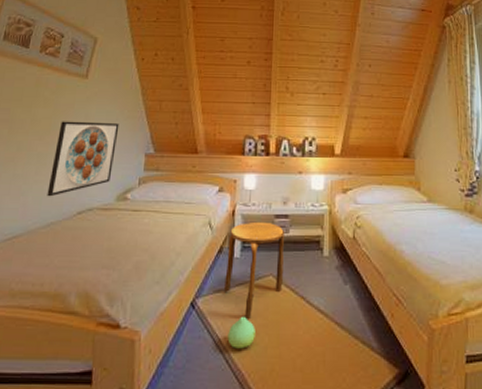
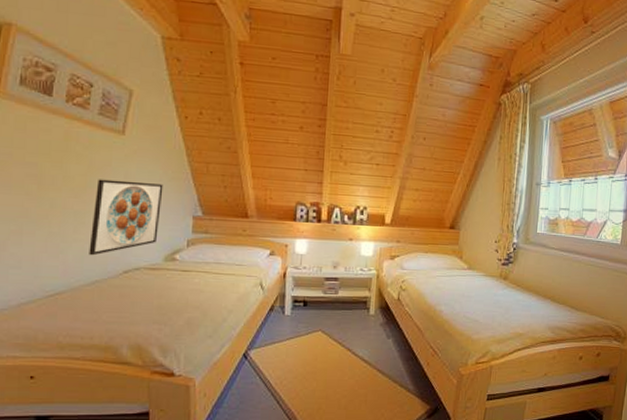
stool: present [224,221,284,320] -> none [275,283,334,369]
plush toy: present [227,316,255,349] -> none [278,365,305,392]

